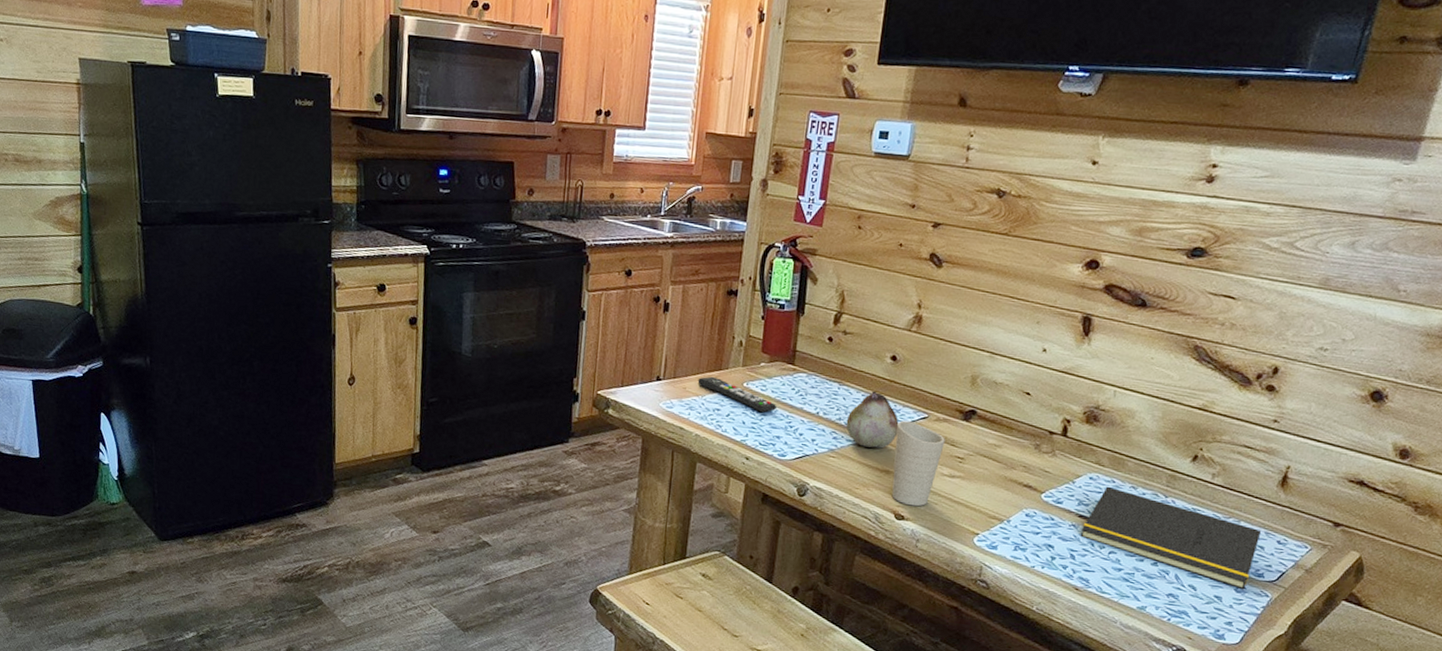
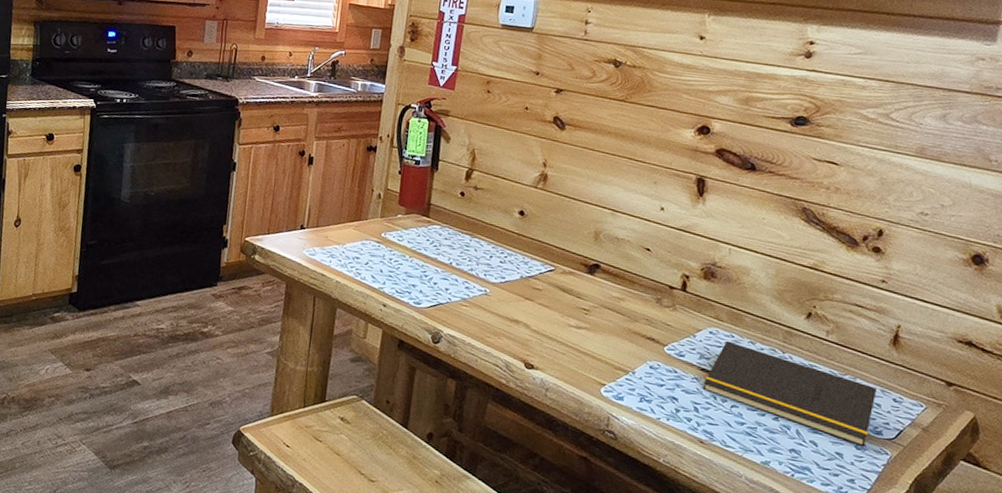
remote control: present [697,376,777,413] -> none [338,226,412,262]
fruit: present [846,391,899,449] -> none [477,243,528,299]
cup: present [891,420,945,507] -> none [521,272,571,356]

